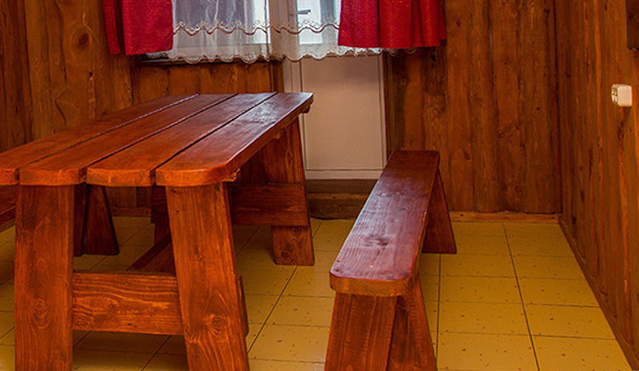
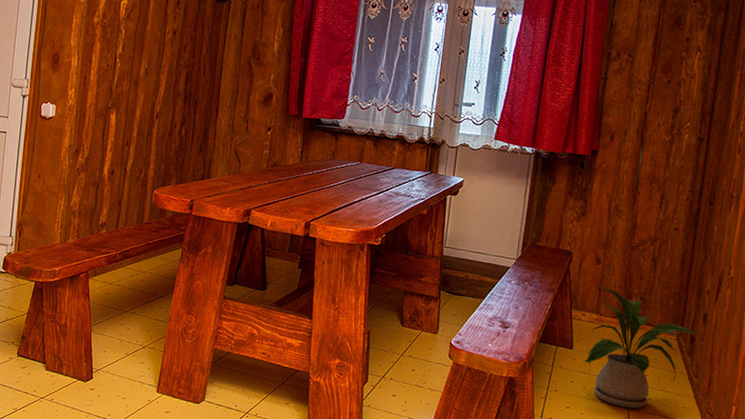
house plant: none [468,182,581,304] -> present [584,285,700,409]

